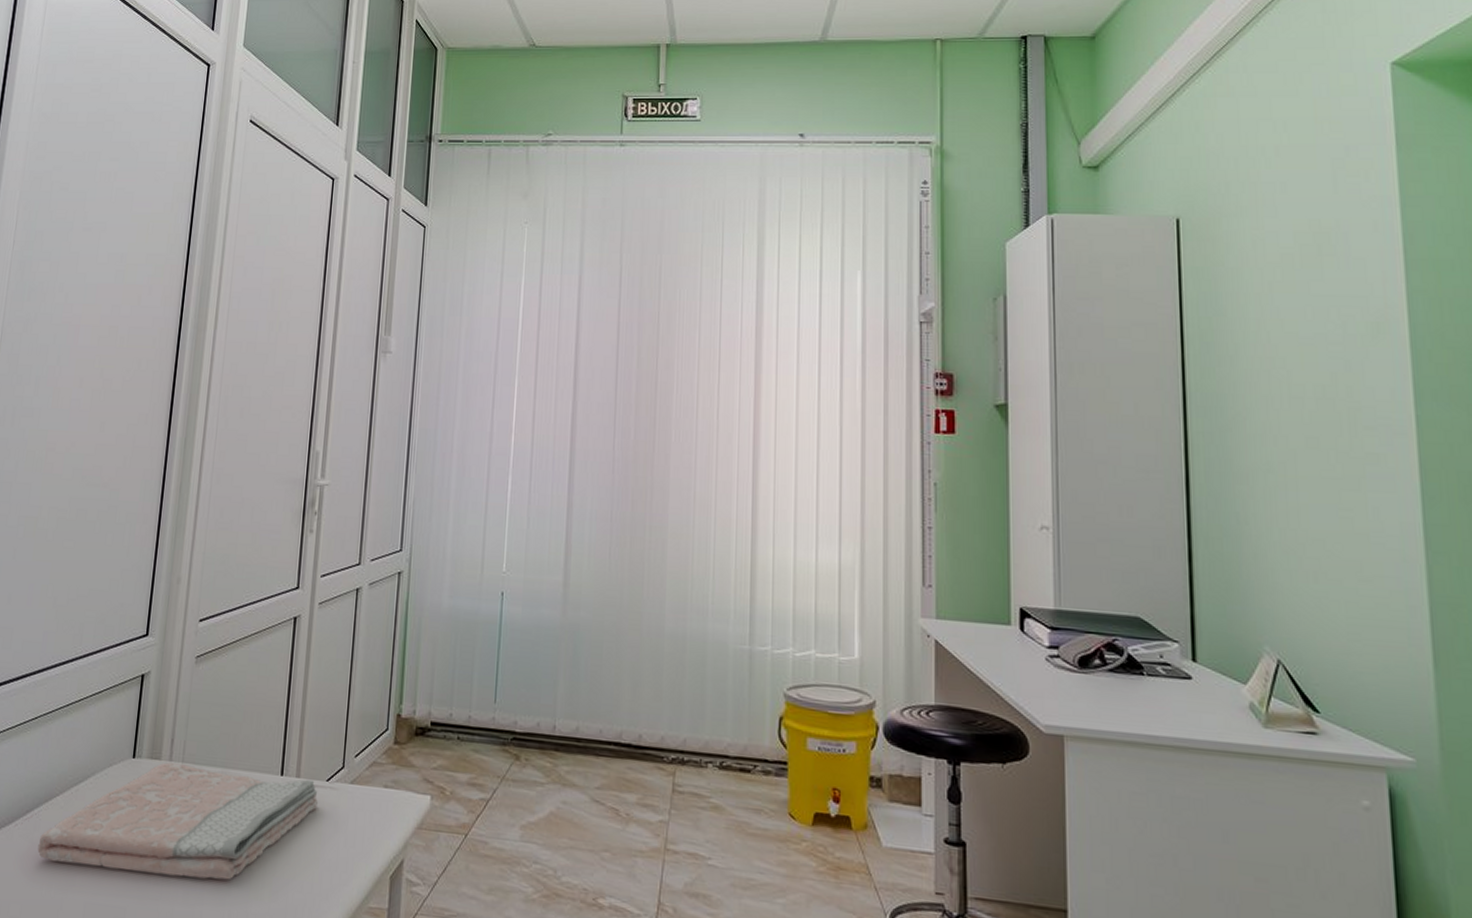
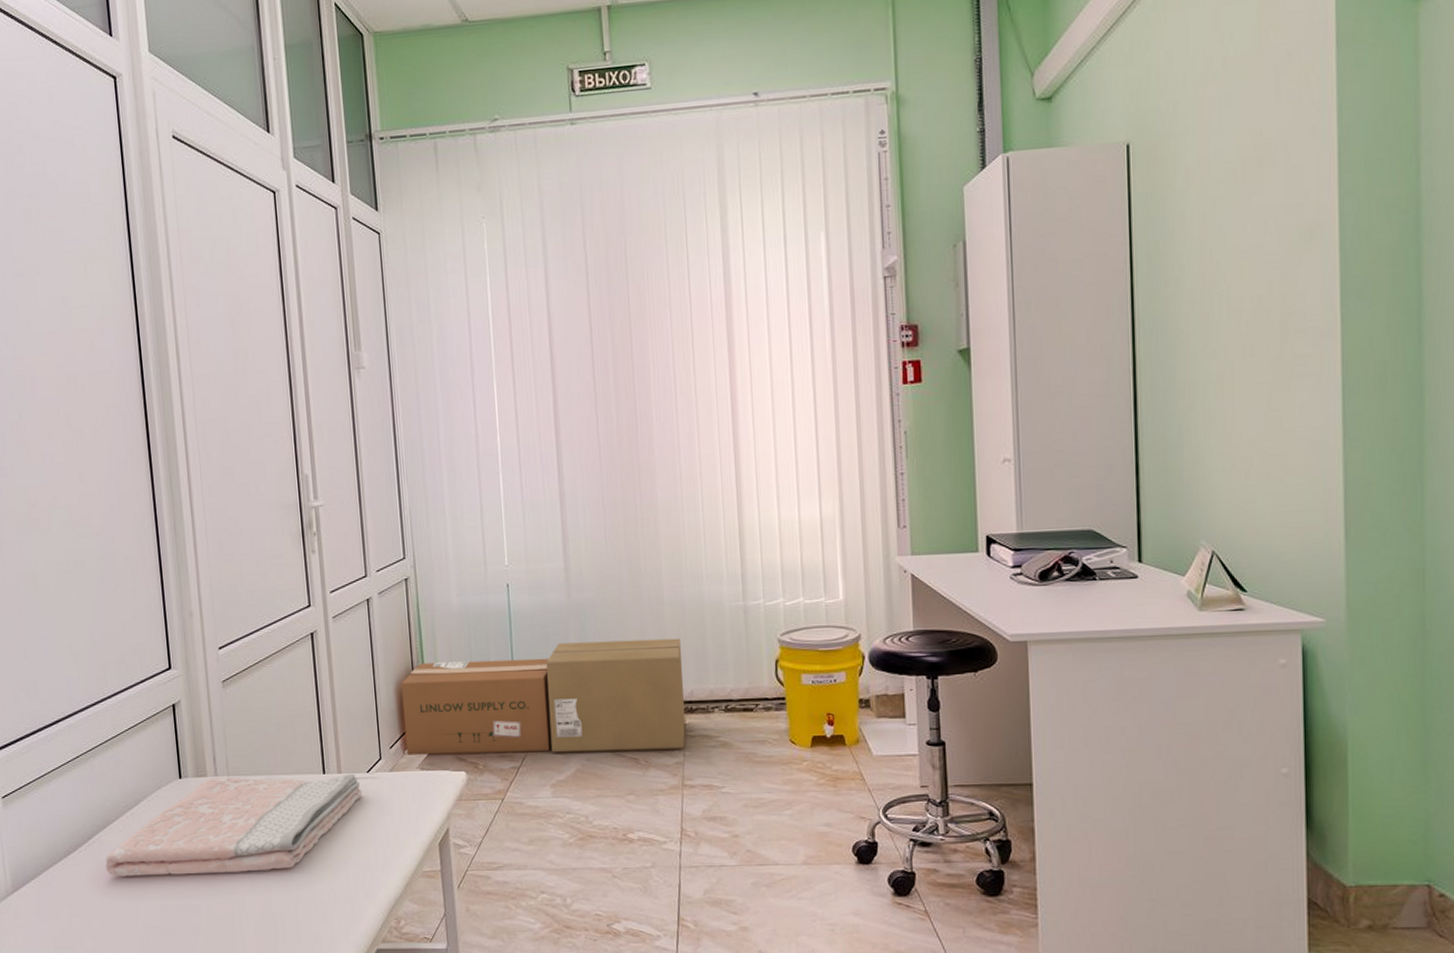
box: none [371,666,536,787] -> present [401,658,553,755]
box: none [526,664,679,806] -> present [546,638,686,753]

